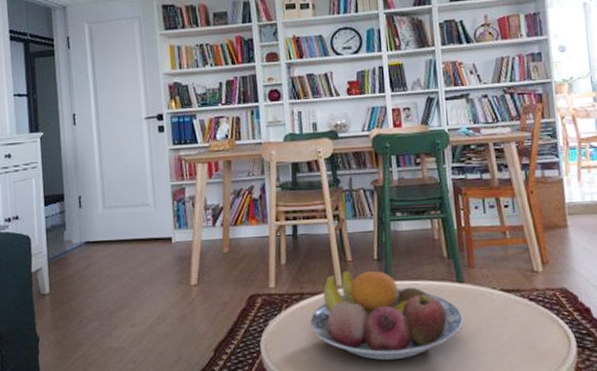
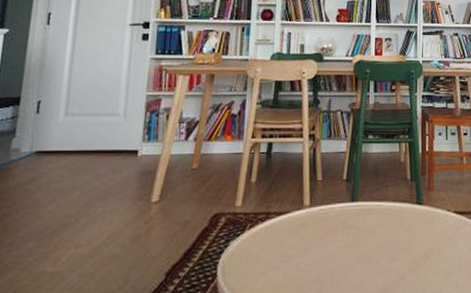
fruit bowl: present [310,270,464,361] -> none [273,190,419,283]

